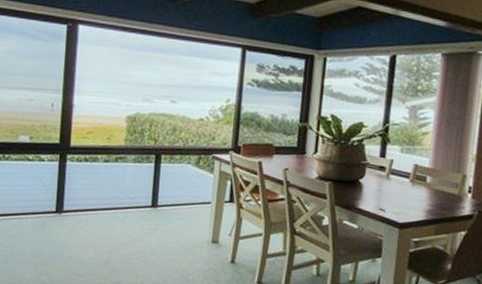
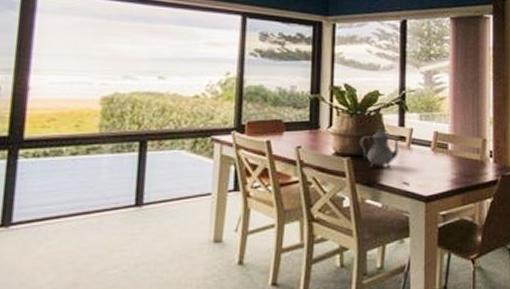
teapot: none [341,153,382,194] -> present [359,124,402,167]

